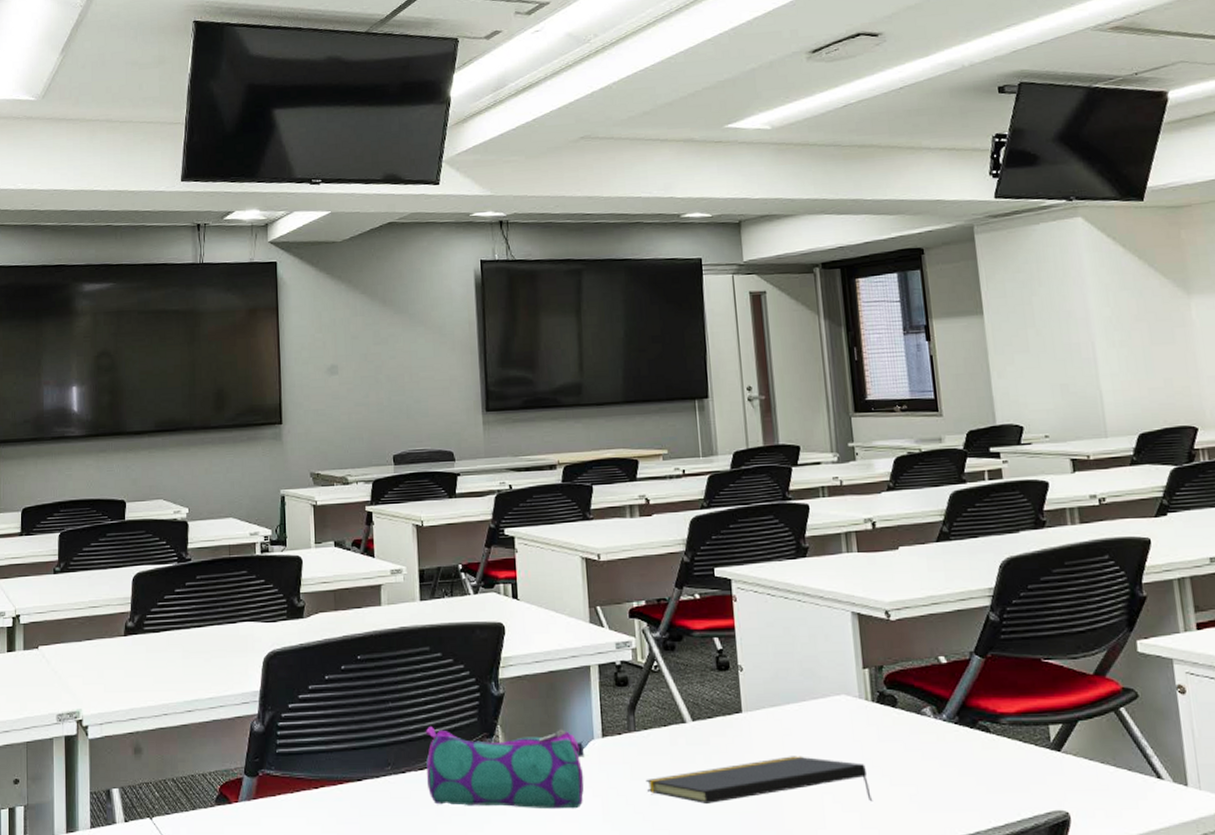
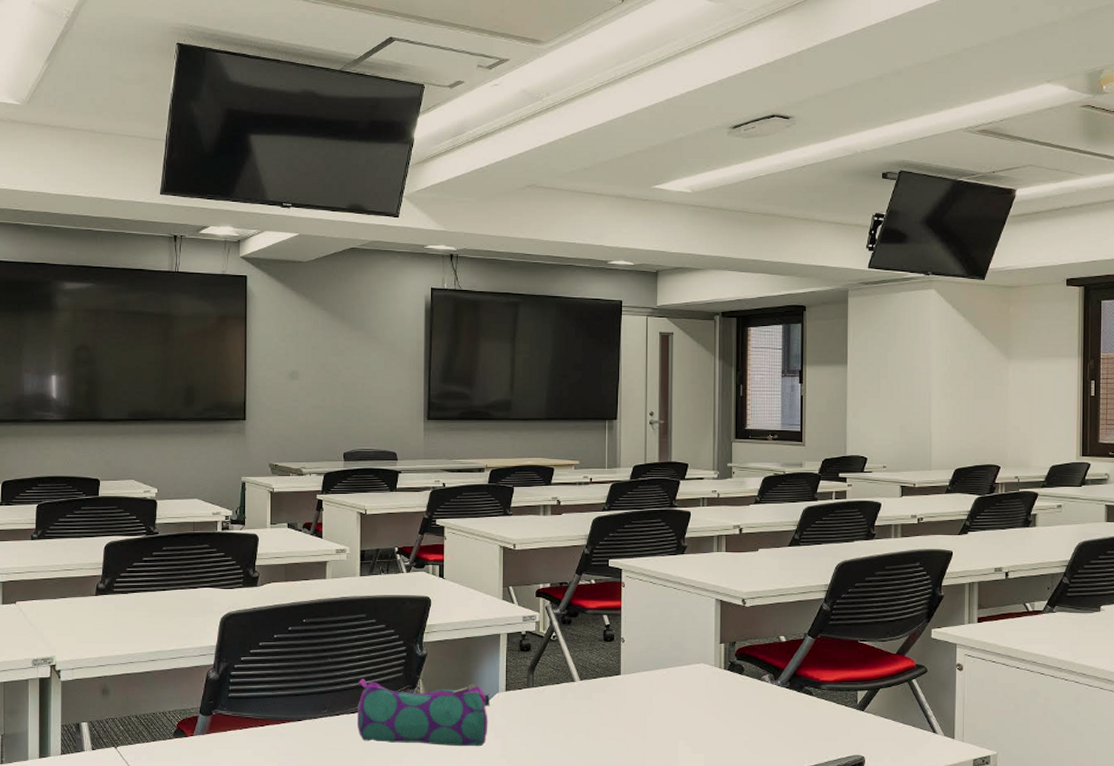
notepad: present [645,756,873,804] -> none [538,709,717,746]

